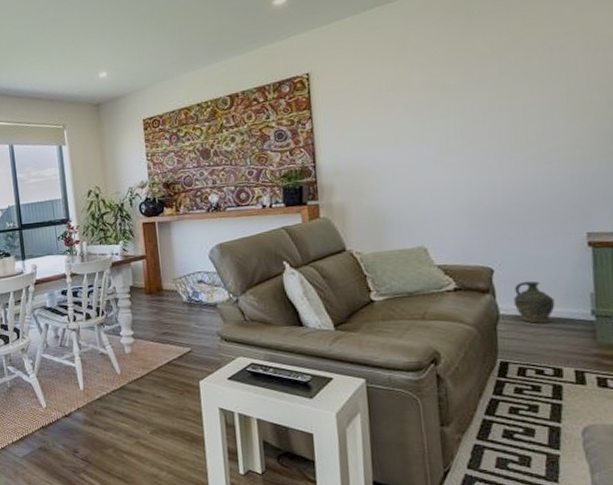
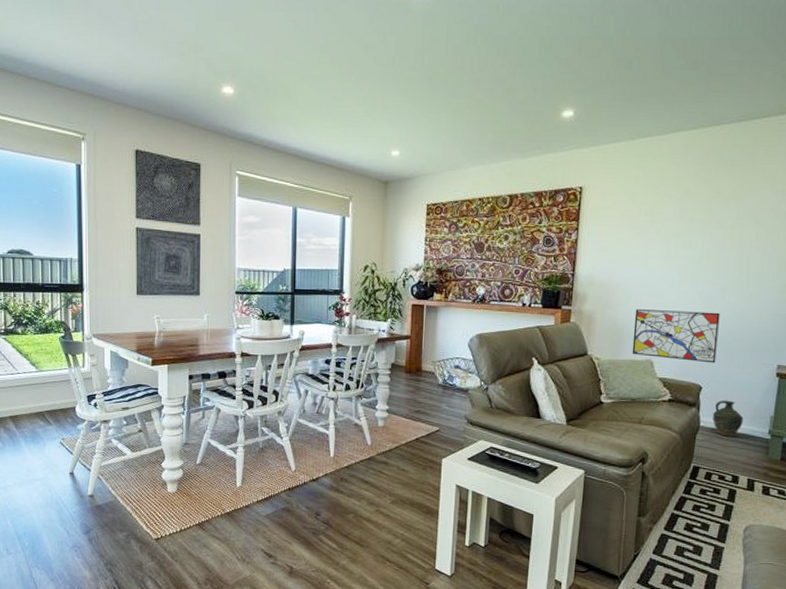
wall art: none [394,183,505,244] -> present [632,309,720,364]

